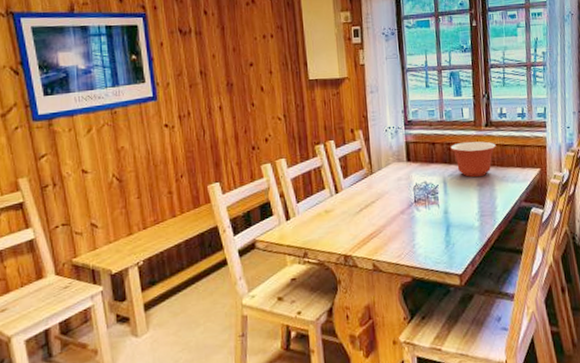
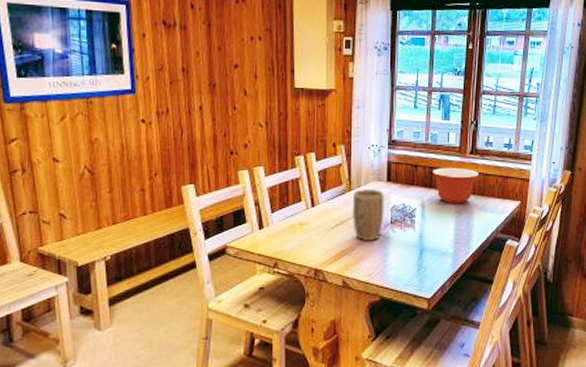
plant pot: none [374,169,408,222] -> present [352,188,385,240]

